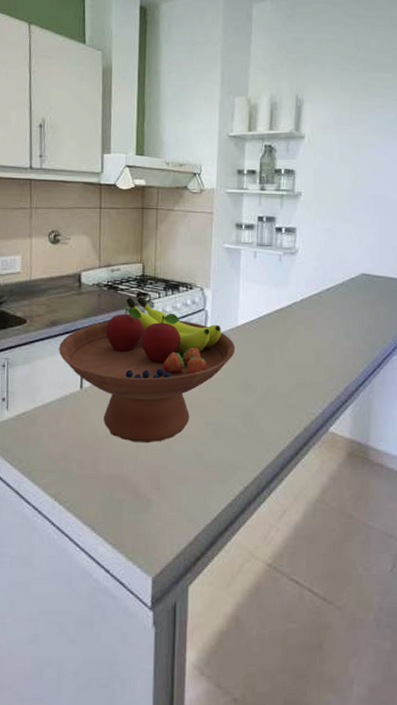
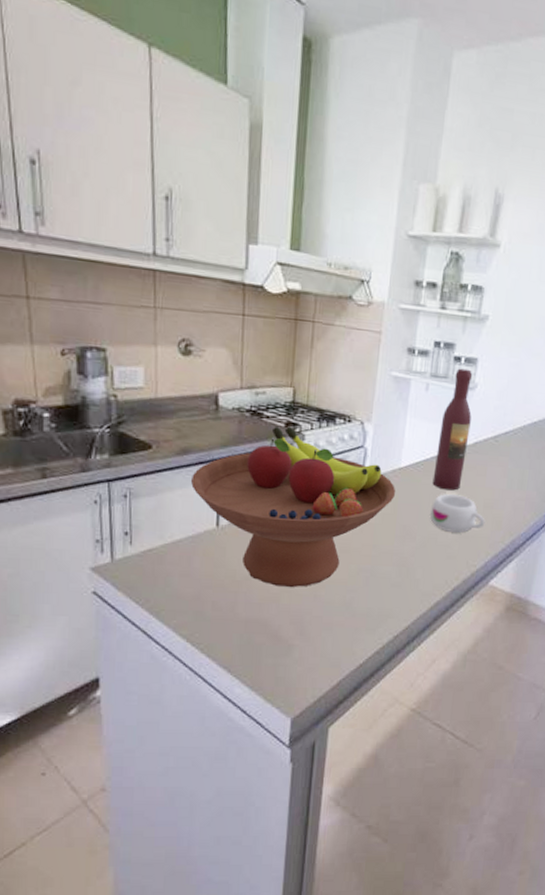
wine bottle: none [267,237,296,344] -> present [432,368,473,491]
mug: none [268,347,319,382] -> present [430,494,486,533]

